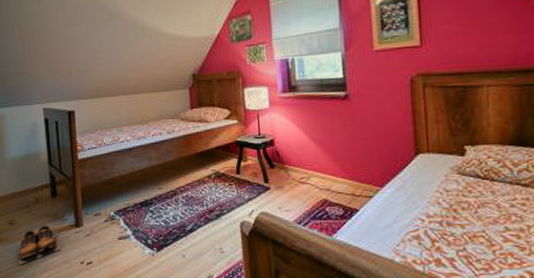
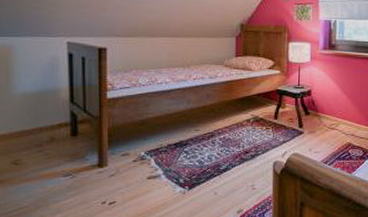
shoes: present [16,225,61,265] -> none [21,166,79,208]

